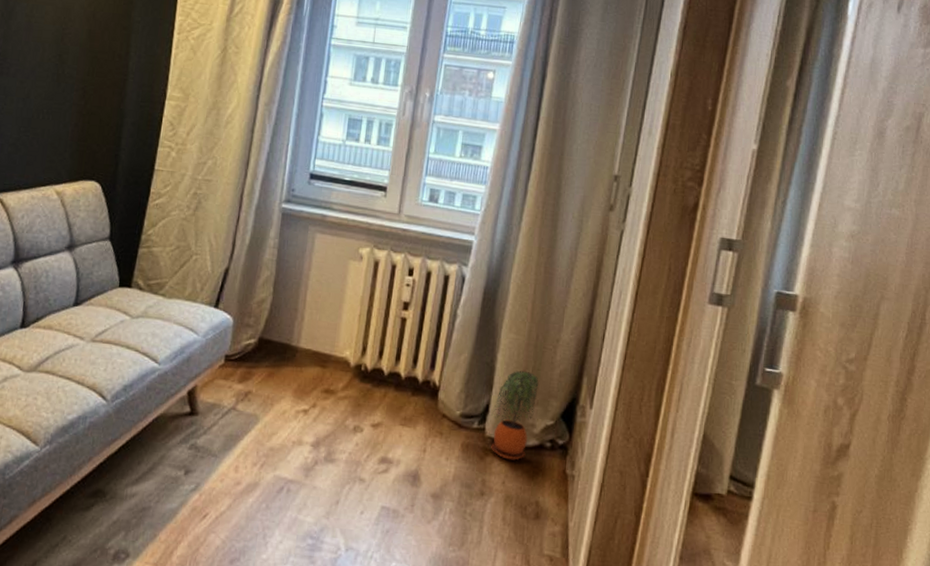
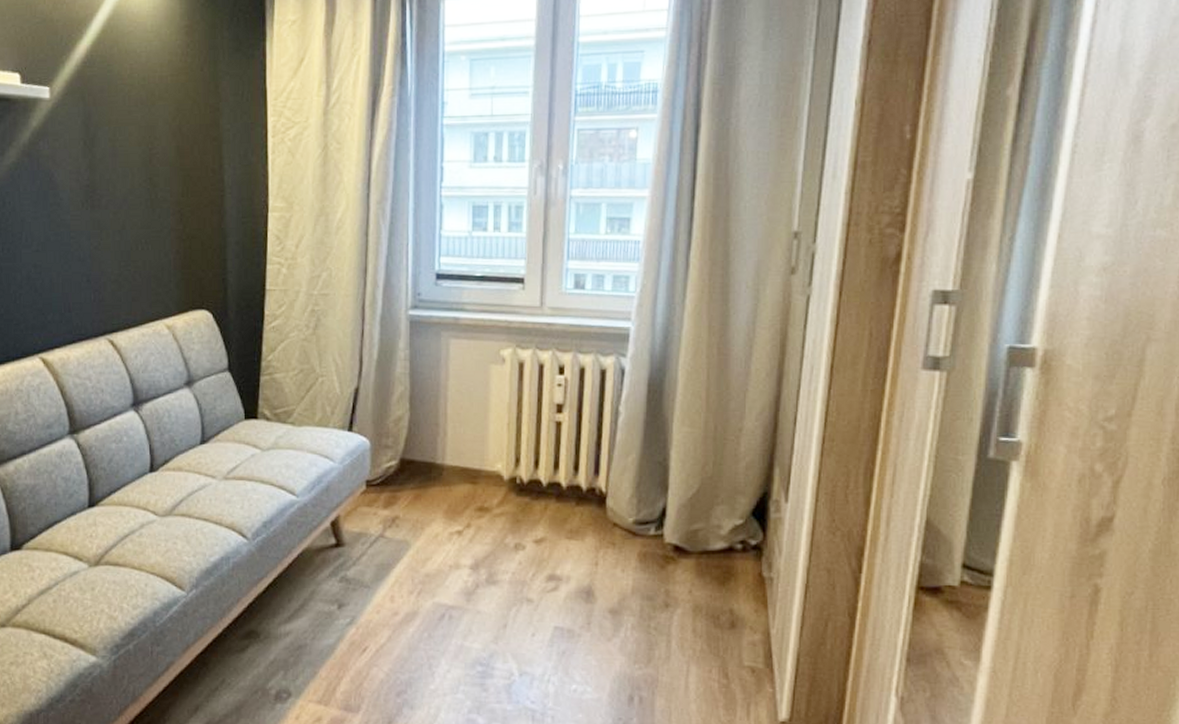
potted plant: present [491,370,539,461] -> none [669,467,722,567]

